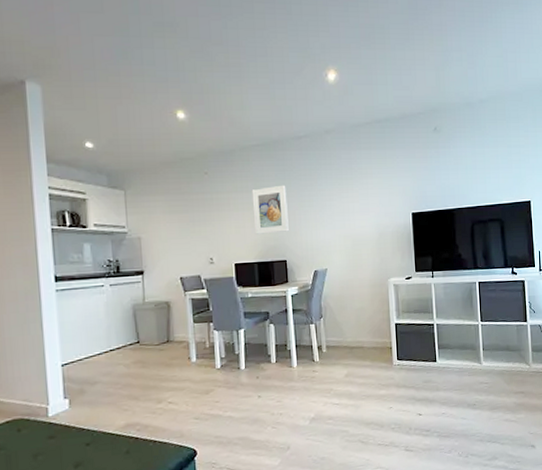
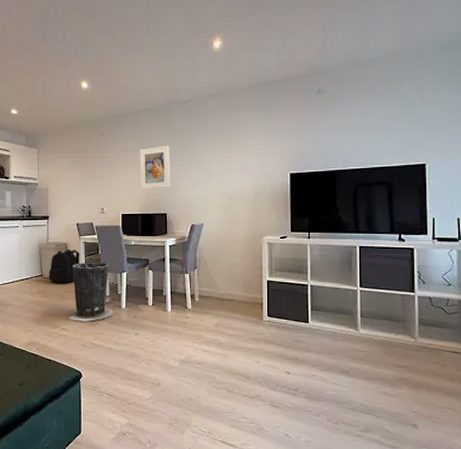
backpack: none [148,307,187,351] -> present [49,249,80,284]
trash can: none [174,319,232,392] -> present [67,262,114,322]

